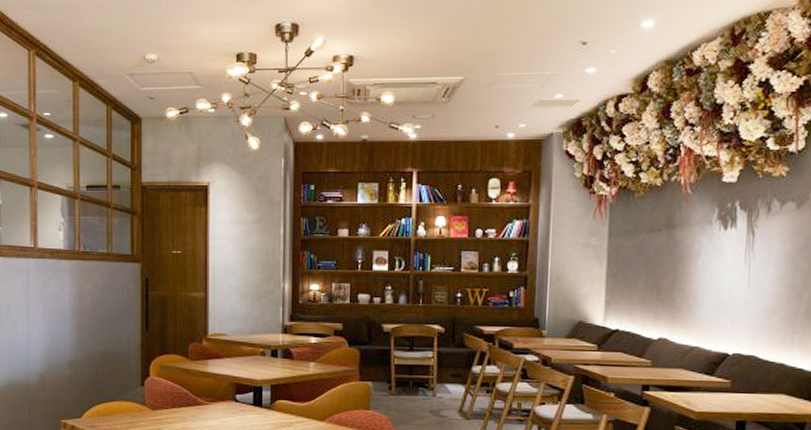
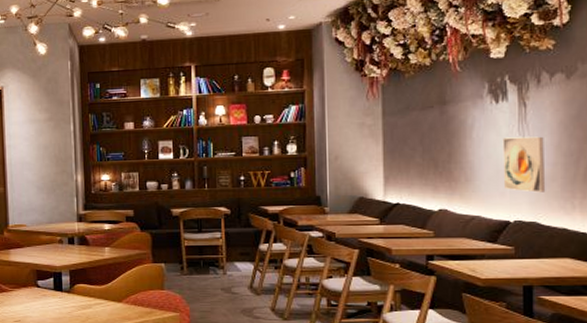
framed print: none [726,266,770,325] -> present [502,136,546,192]

